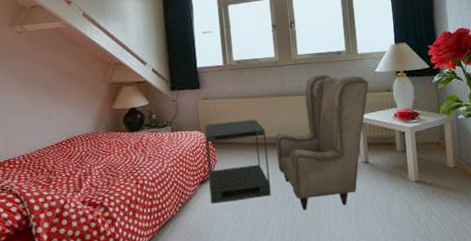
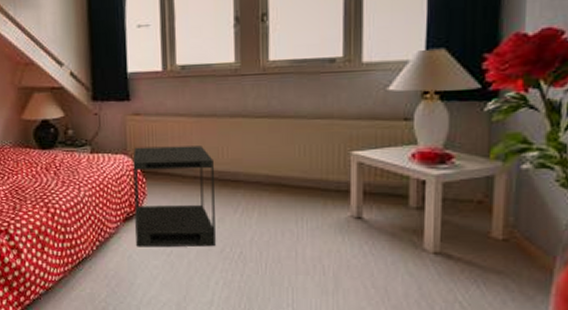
armchair: present [275,74,369,210] -> none [227,90,375,272]

